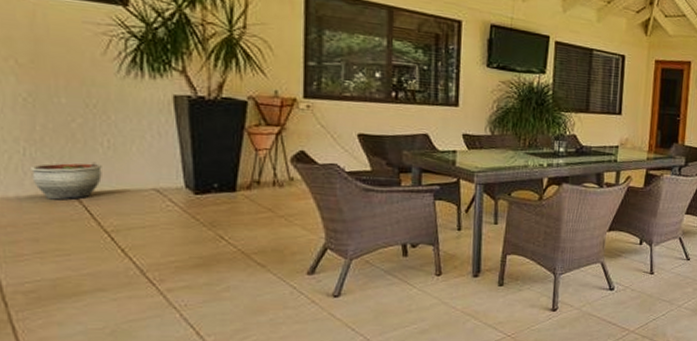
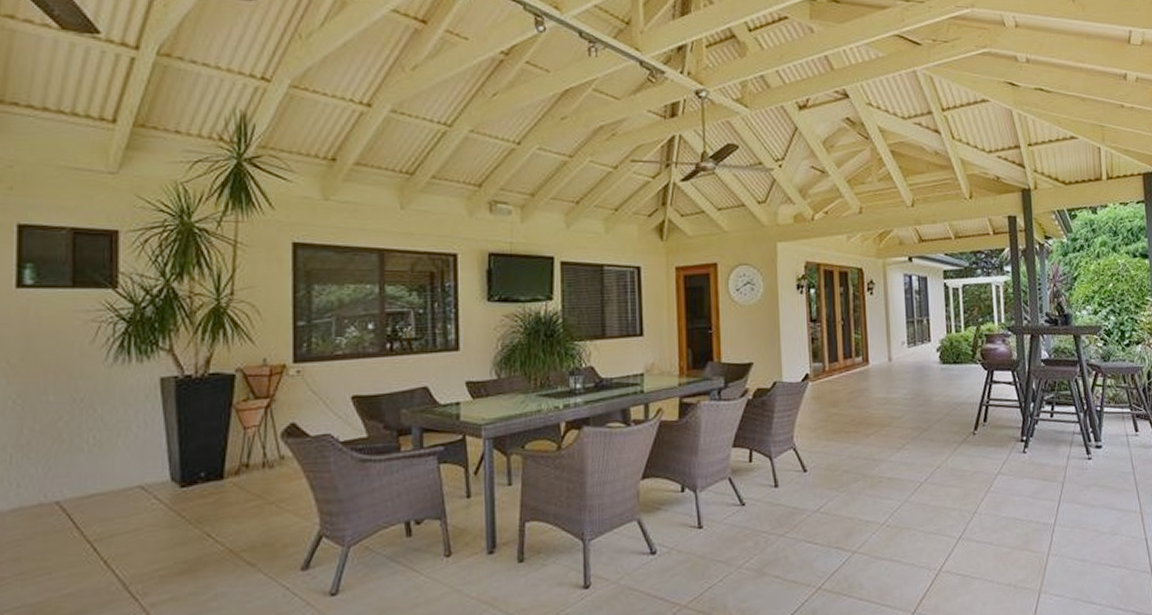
planter pot: present [29,162,102,200] -> none [15,462,87,511]

